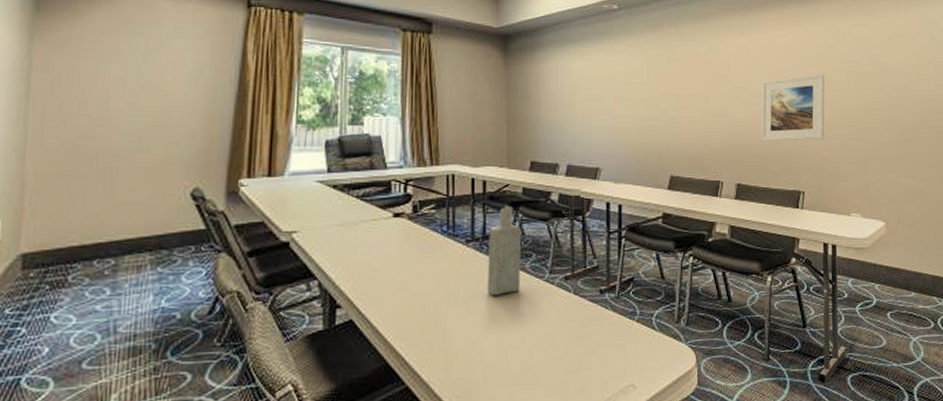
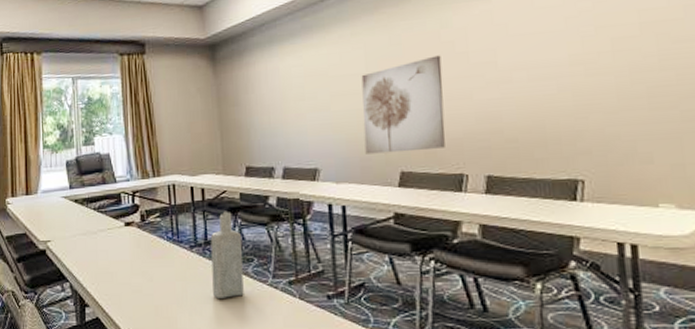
wall art: none [642,75,708,158] -> present [361,55,445,154]
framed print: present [760,74,825,142] -> none [512,32,611,124]

